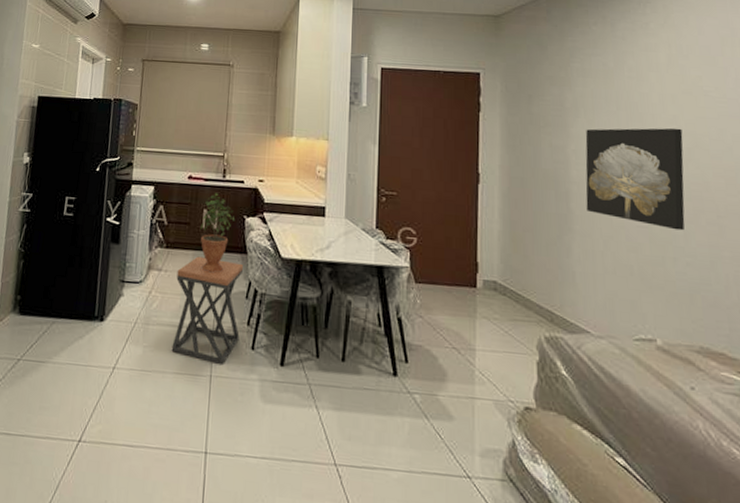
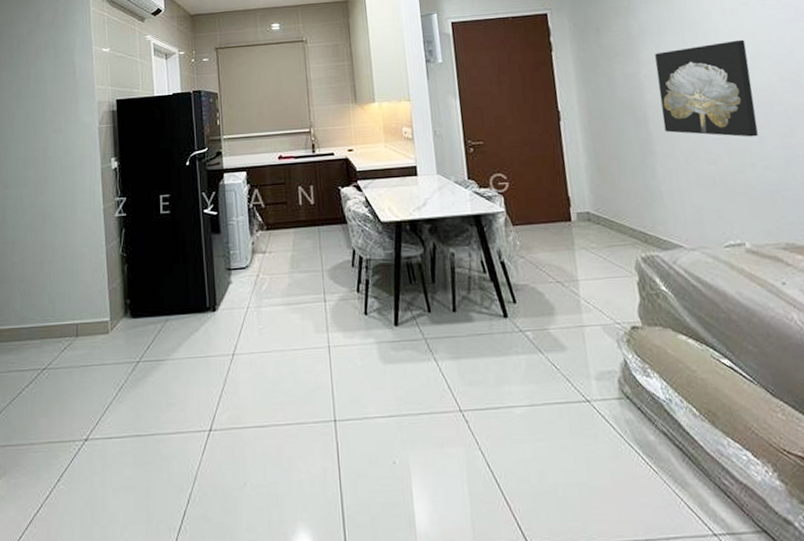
stool: present [171,256,243,366] -> none [281,233,351,335]
potted plant: present [201,193,235,274] -> none [298,169,331,248]

